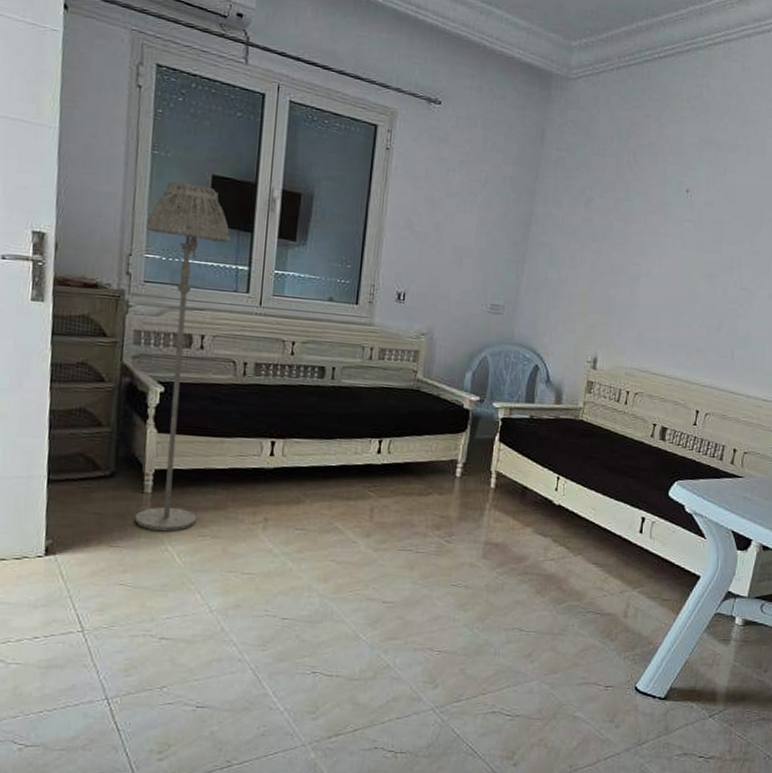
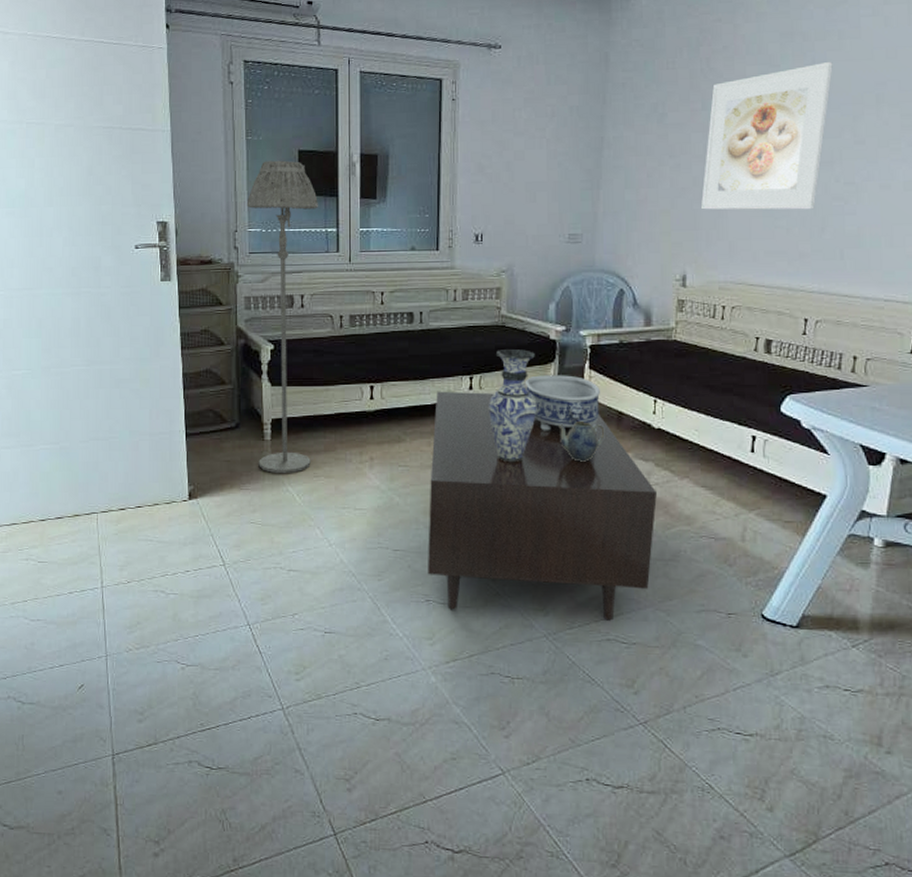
coffee table: none [317,452,552,693] -> present [428,391,657,621]
vase: none [395,414,447,532] -> present [489,349,537,463]
decorative bowl: none [434,444,507,504] -> present [524,375,600,431]
teapot: none [464,493,509,534] -> present [558,422,605,462]
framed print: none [617,173,741,309] -> present [701,61,833,210]

